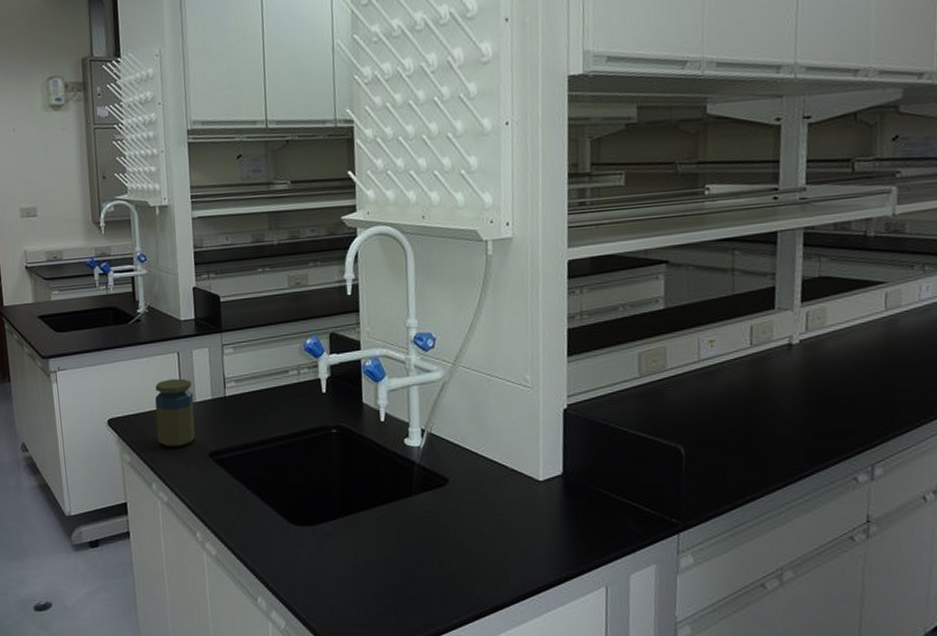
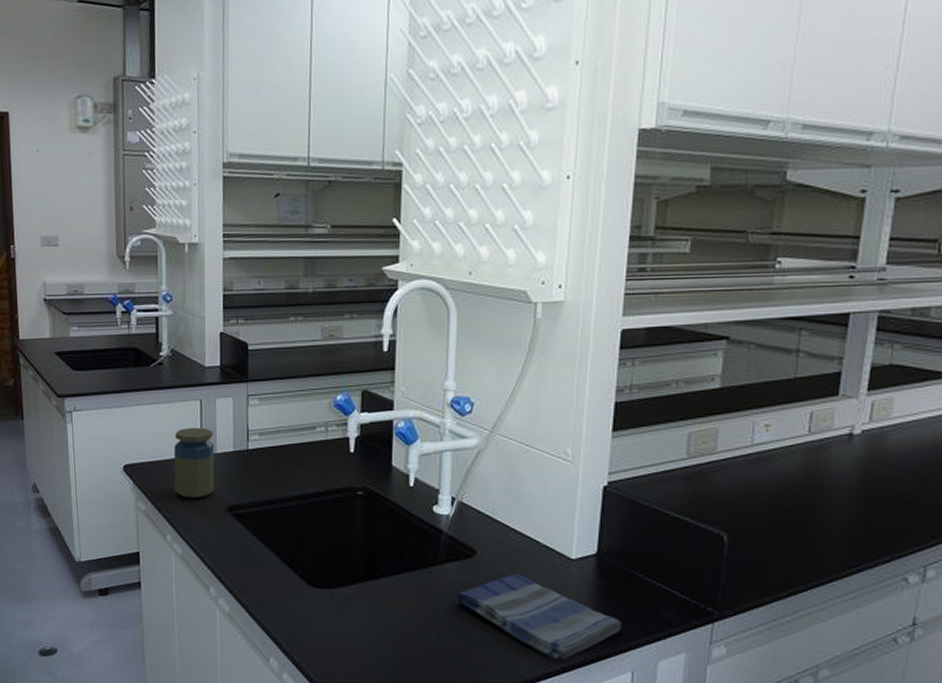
dish towel: none [433,498,593,579] -> present [457,573,623,659]

